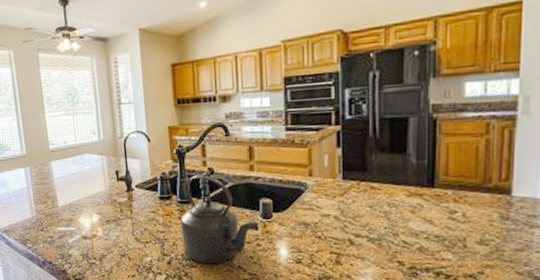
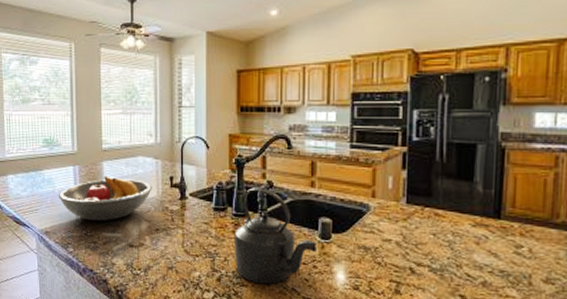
fruit bowl: none [13,174,100,217] -> present [59,176,152,221]

